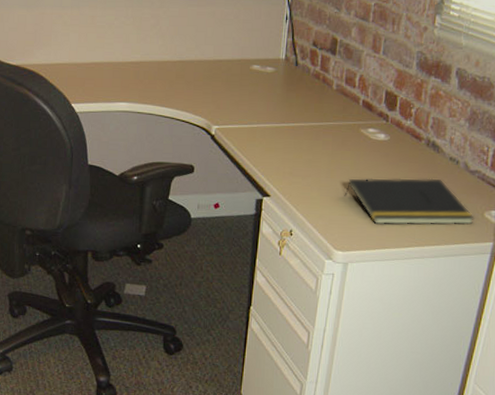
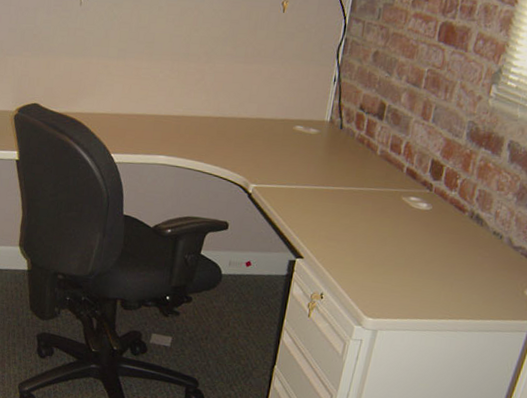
notepad: present [344,178,475,225] -> none [379,246,514,301]

